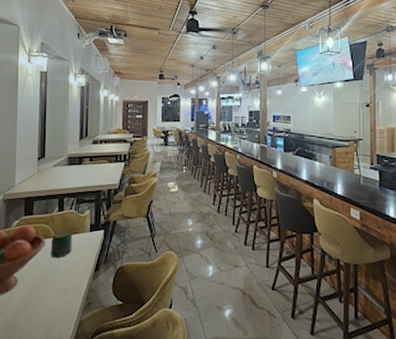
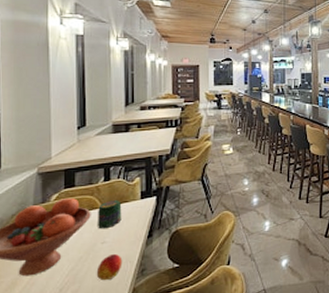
peach: none [47,283,71,310] -> present [96,253,123,281]

